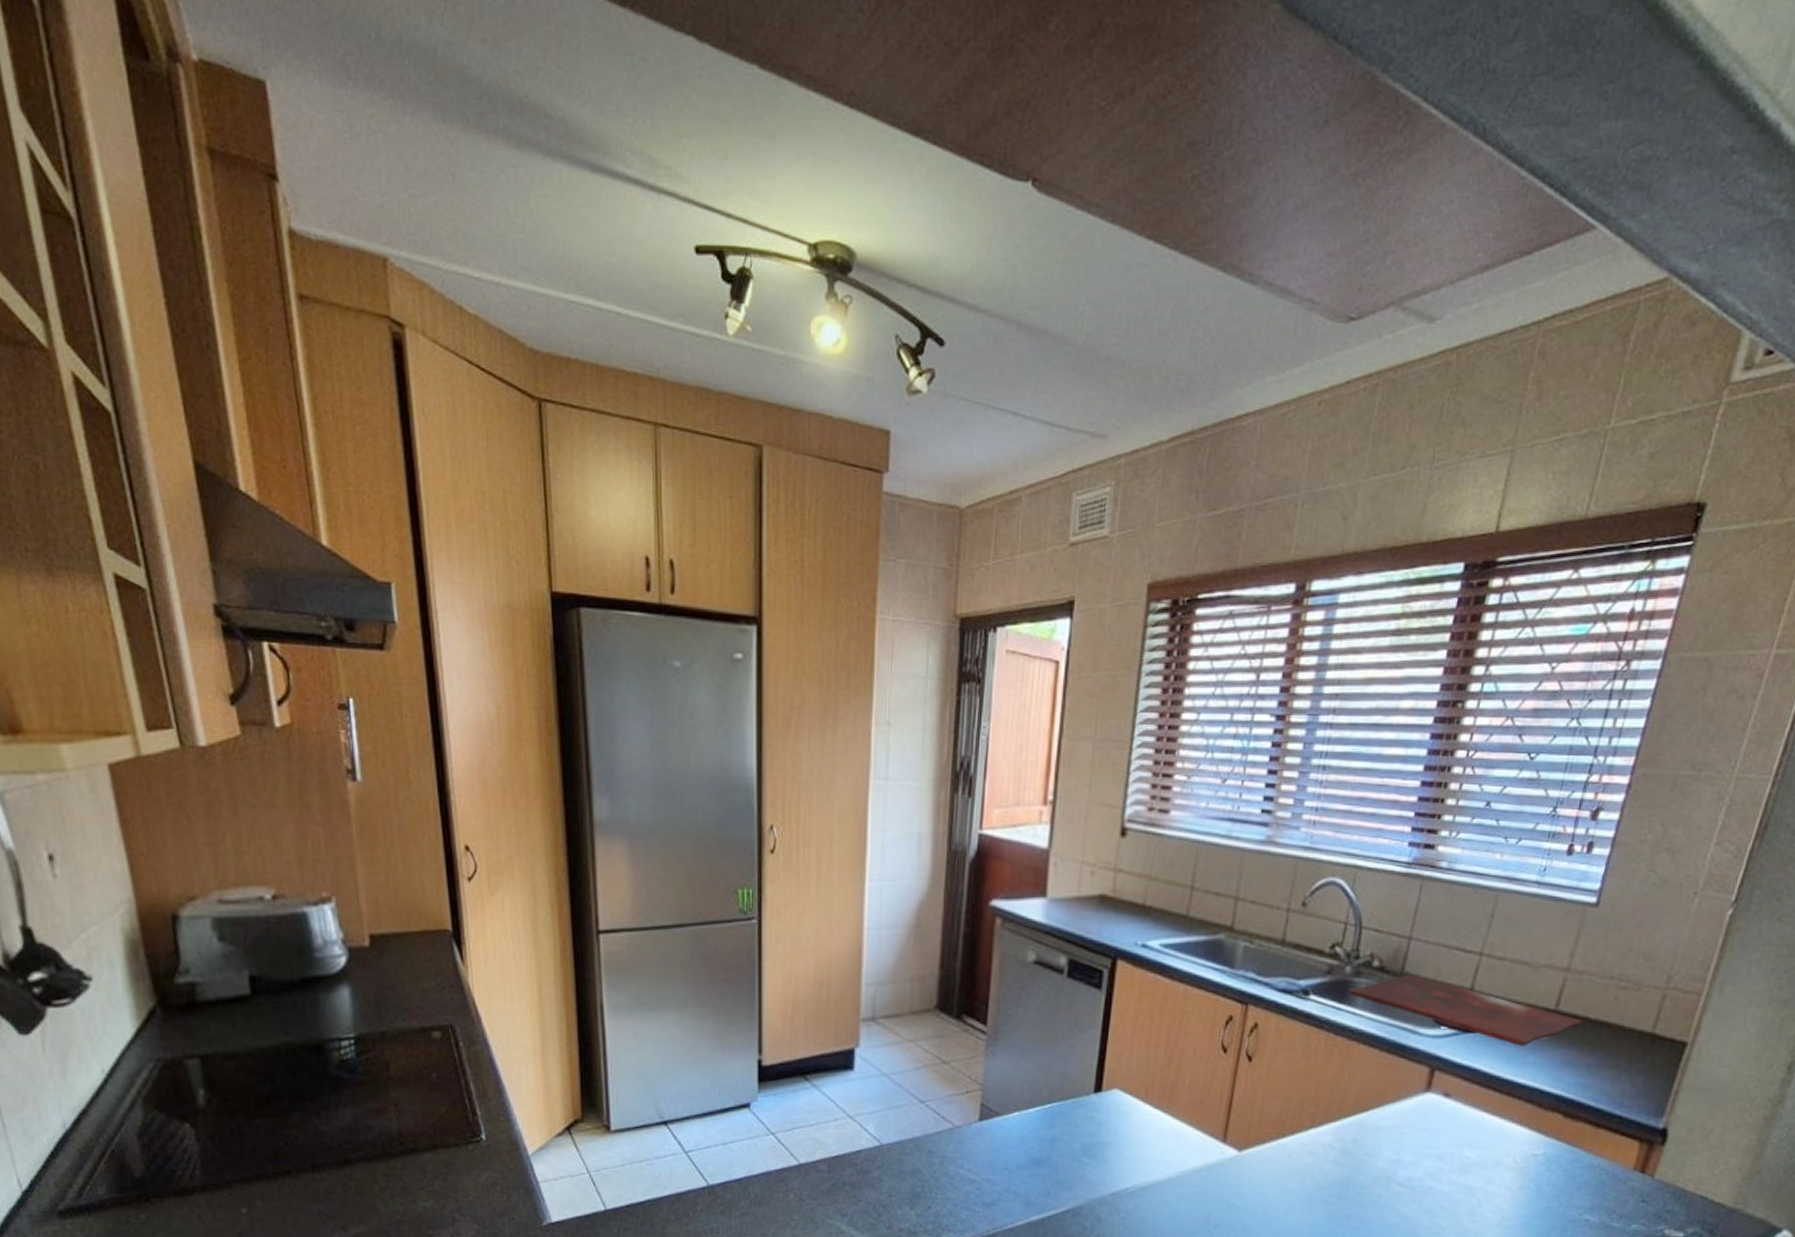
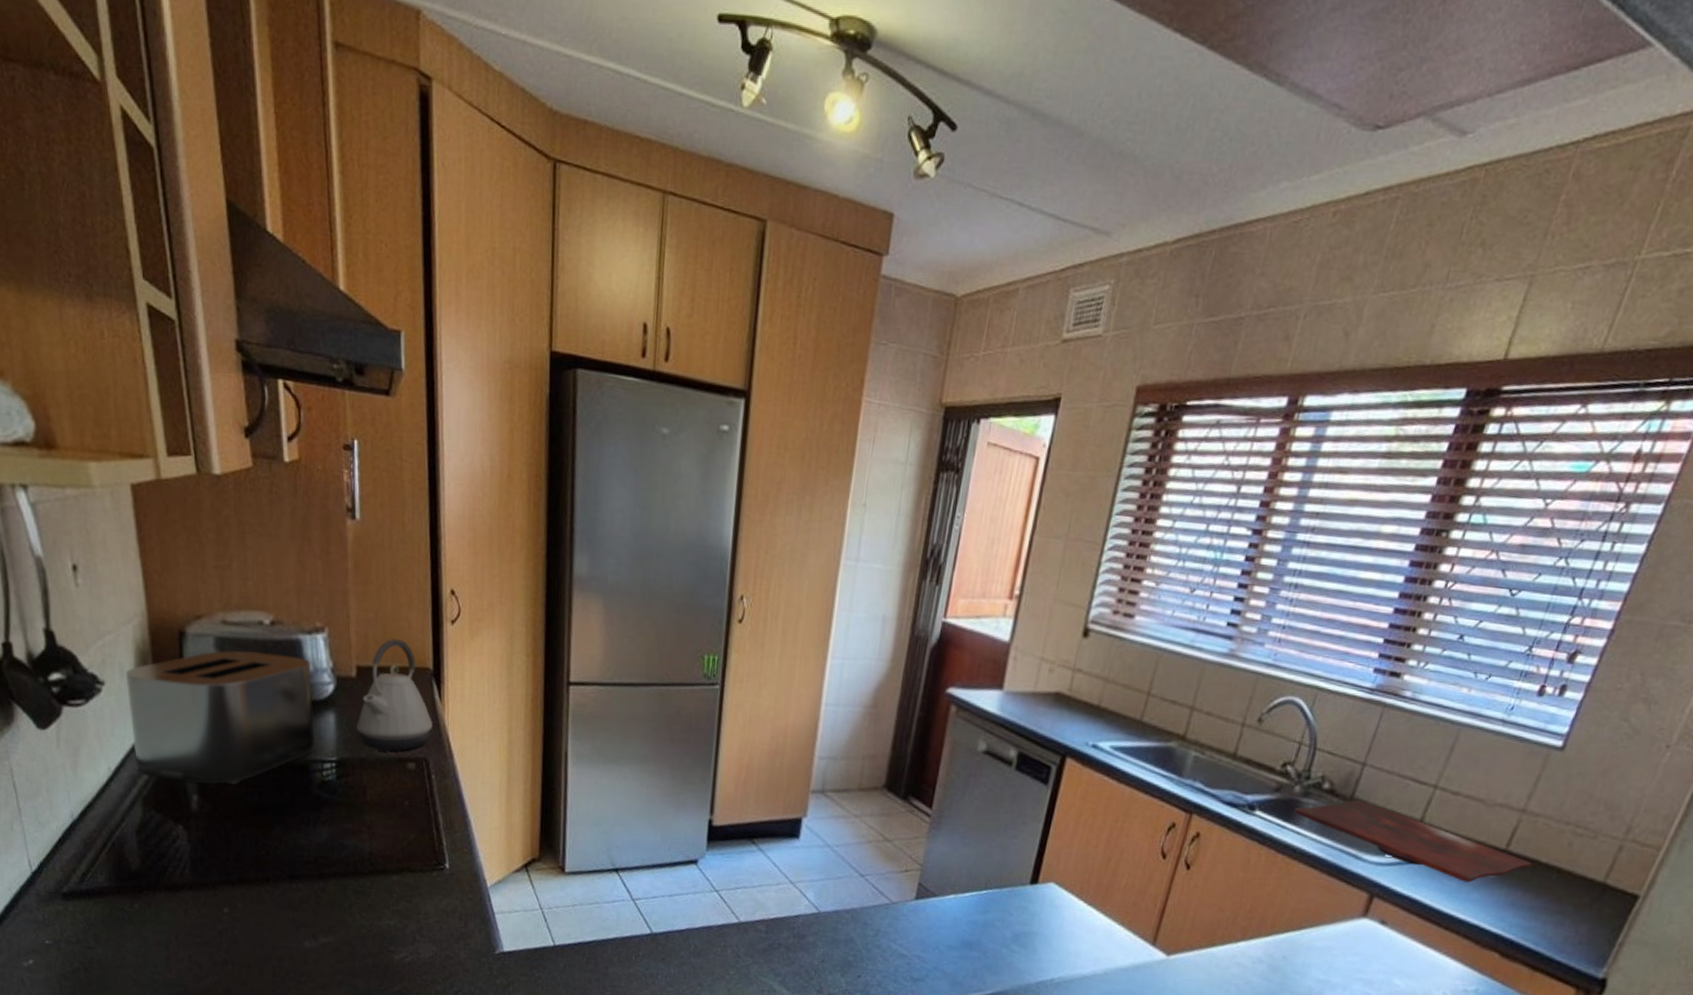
toaster: none [114,929,331,1077] -> present [125,650,315,785]
kettle: none [374,901,456,1022] -> present [357,638,432,752]

